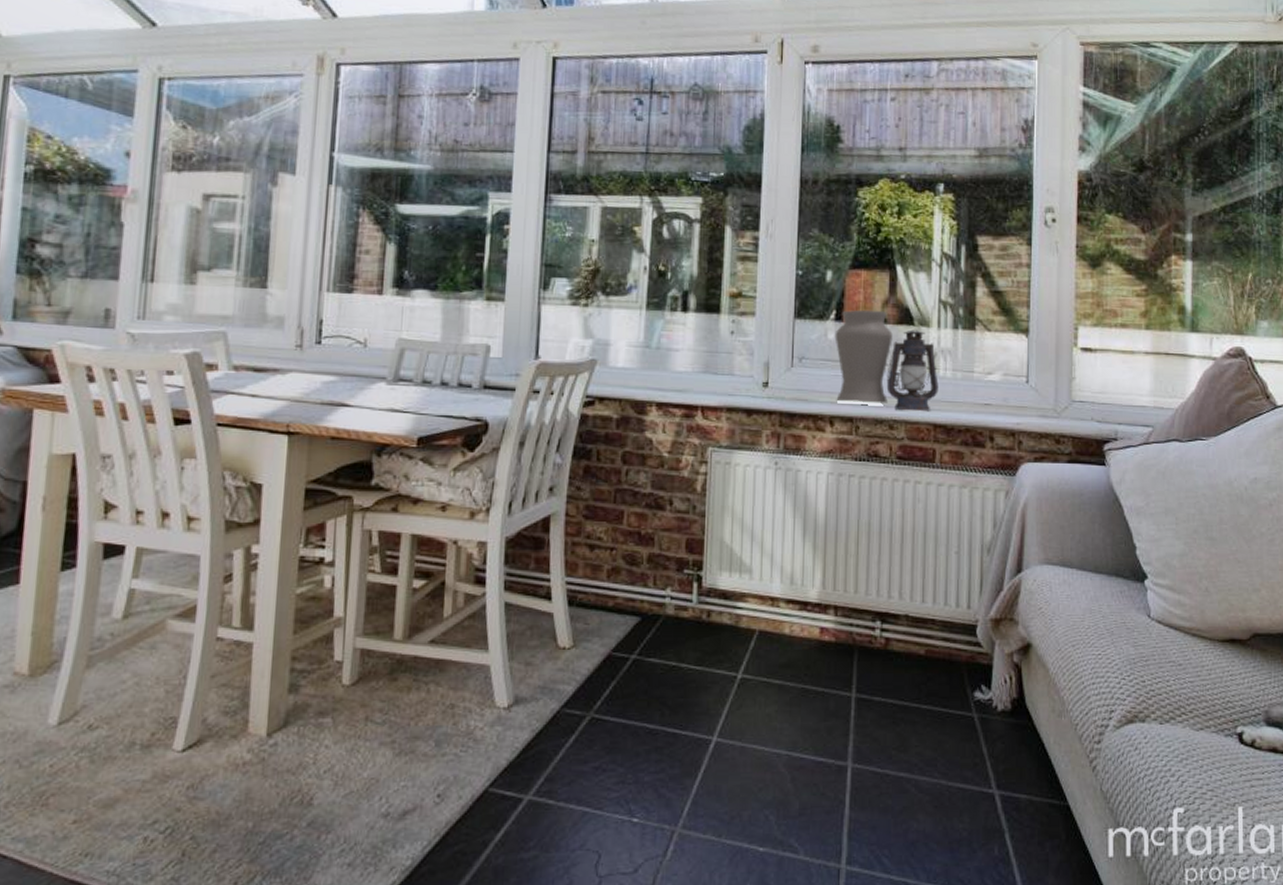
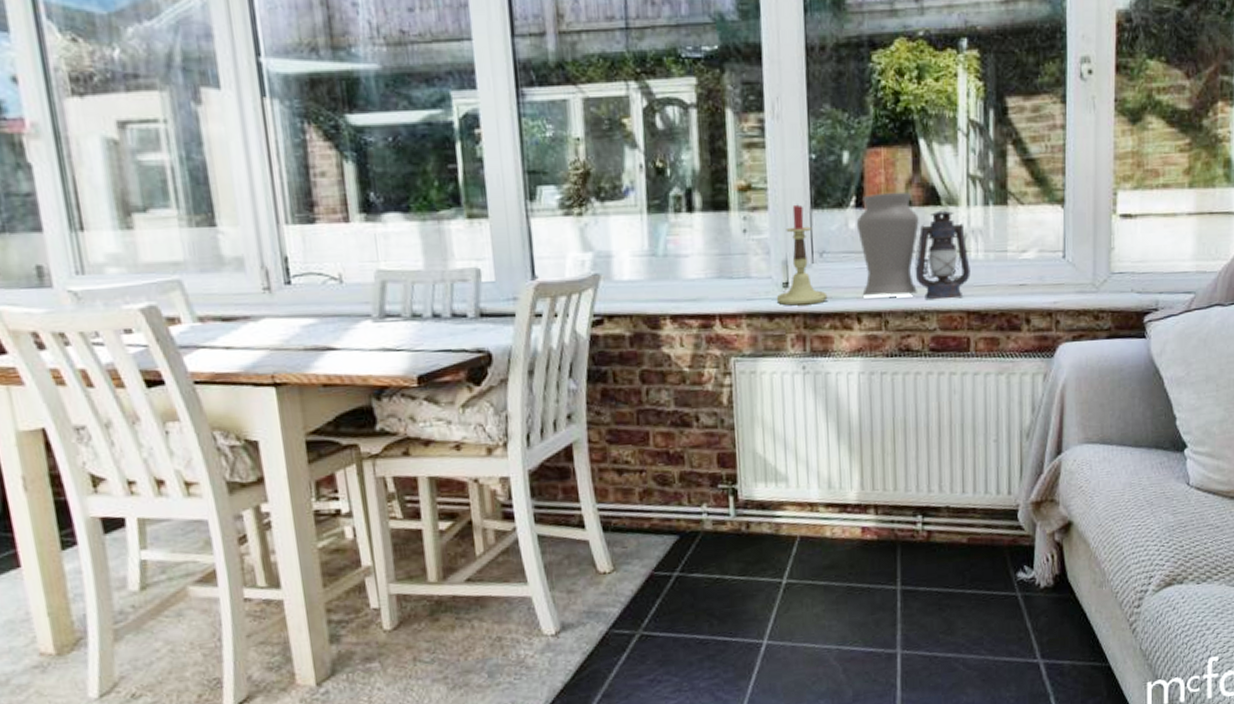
candlestick: none [755,313,804,405] -> present [776,204,828,306]

